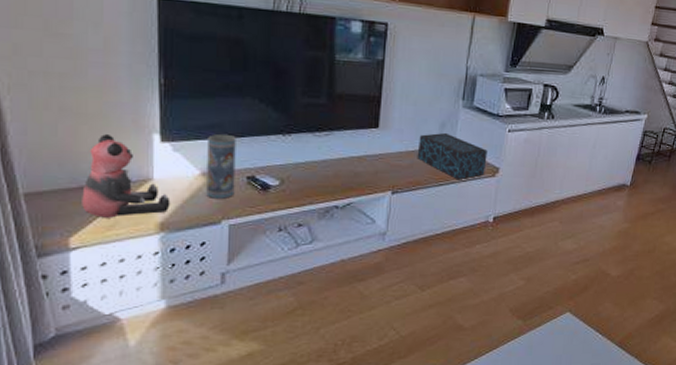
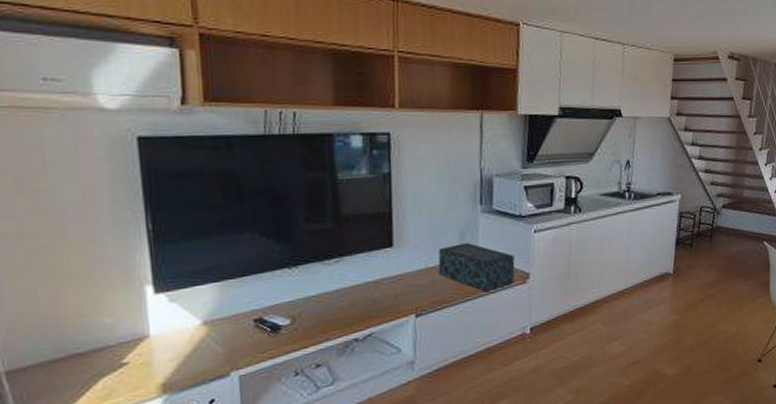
bear: present [82,133,171,218] -> none [71,292,172,388]
vase: present [206,134,236,199] -> none [206,276,242,349]

